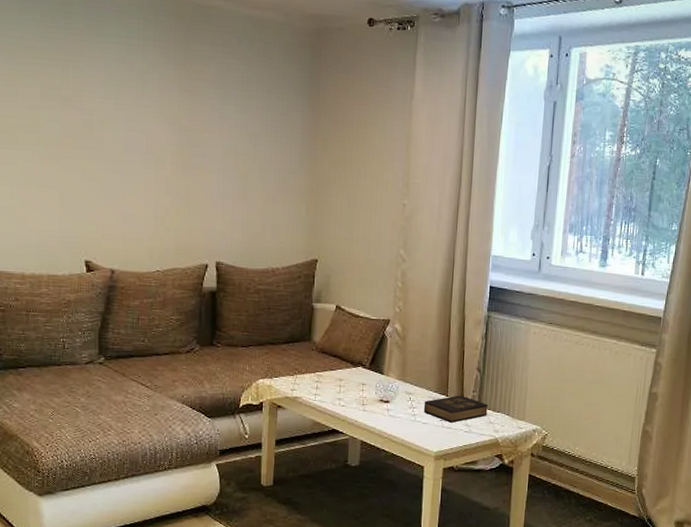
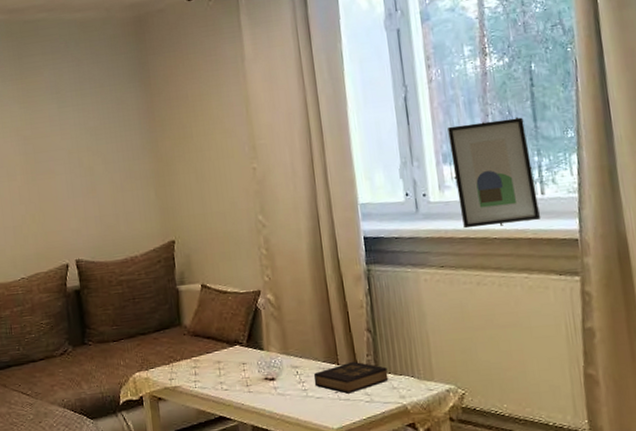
picture frame: none [574,201,641,296] -> present [448,116,540,229]

